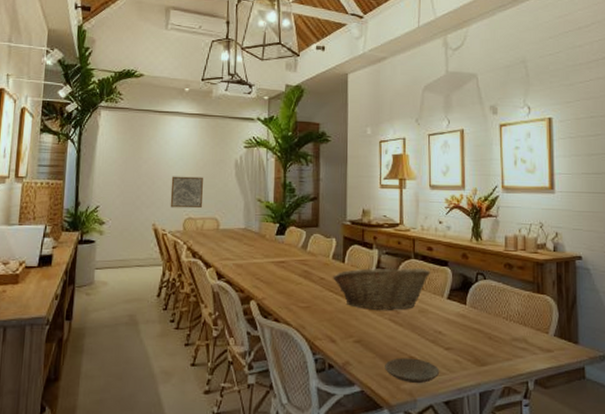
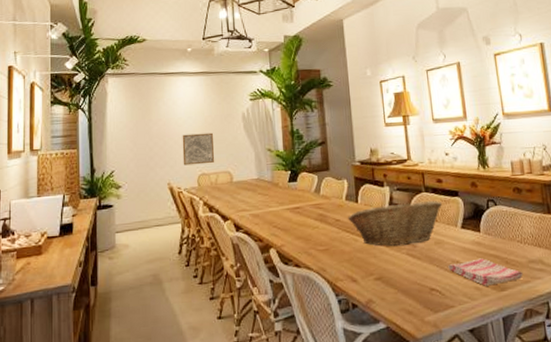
plate: present [385,358,440,384] -> none [407,289,462,315]
dish towel: none [430,331,506,360] -> present [448,258,524,286]

